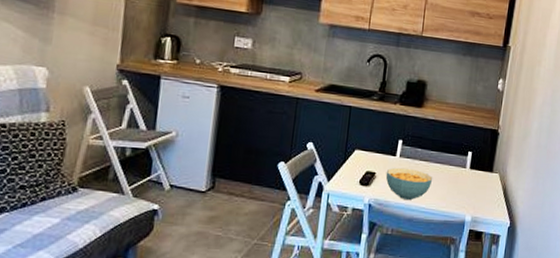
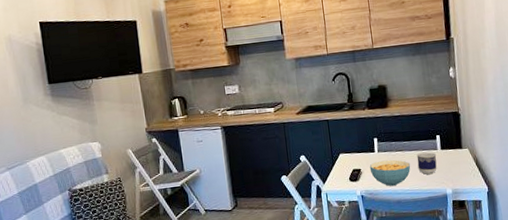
cup: none [440,167,464,195] -> present [416,151,437,175]

